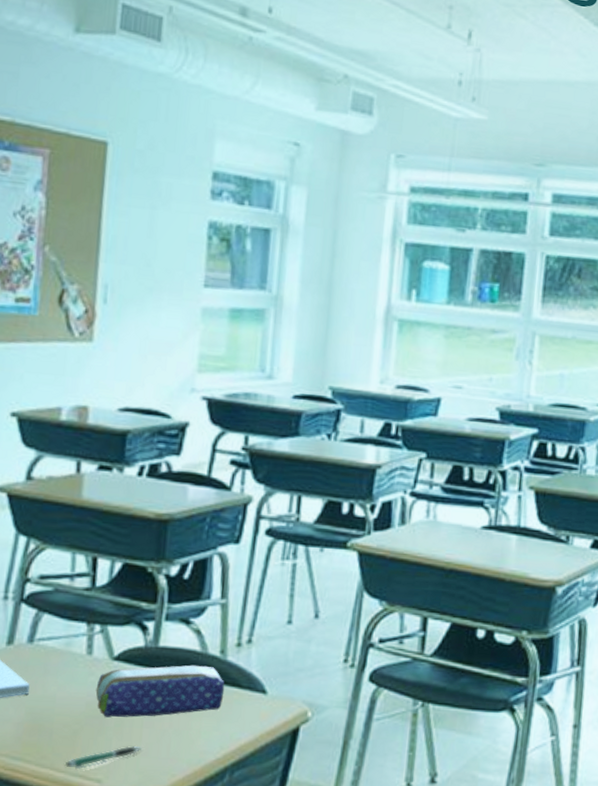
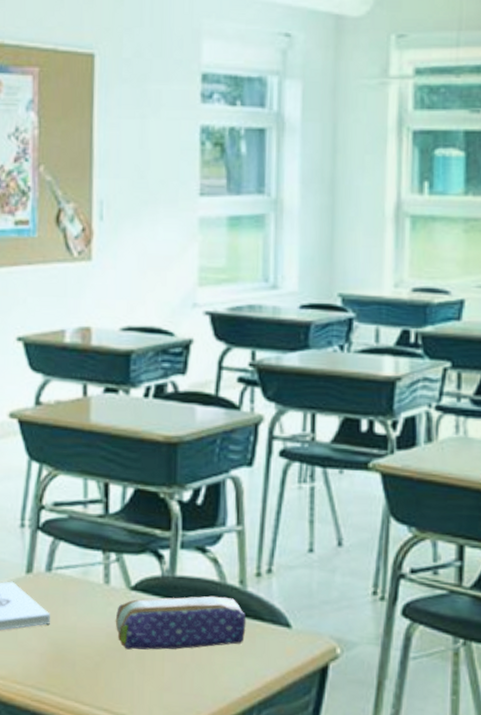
pen: present [64,745,142,770] -> none [89,680,164,703]

